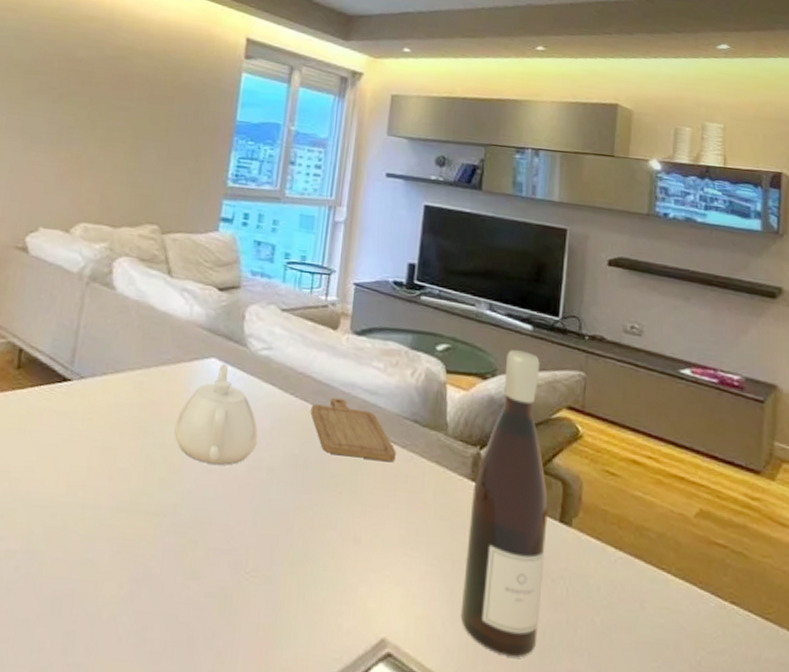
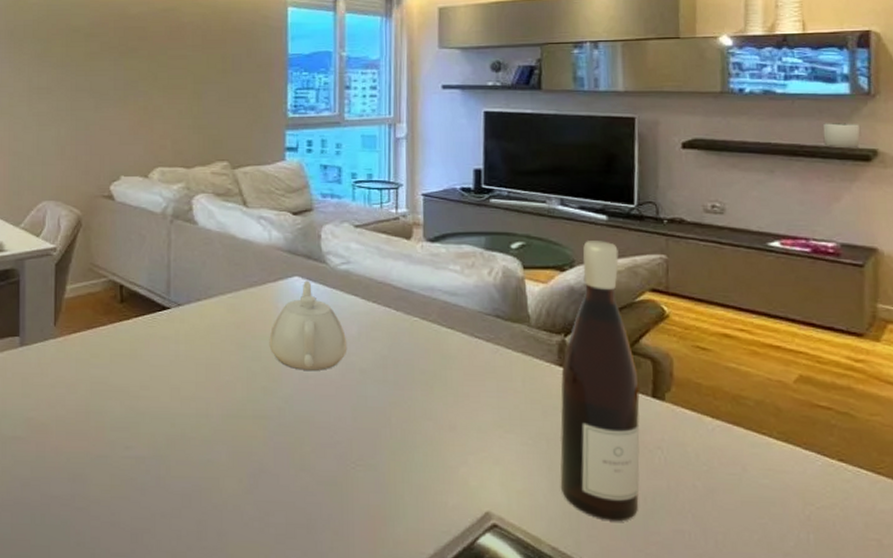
chopping board: present [310,397,396,461] -> none [394,301,482,354]
planter: none [736,256,769,285] -> present [822,123,861,149]

